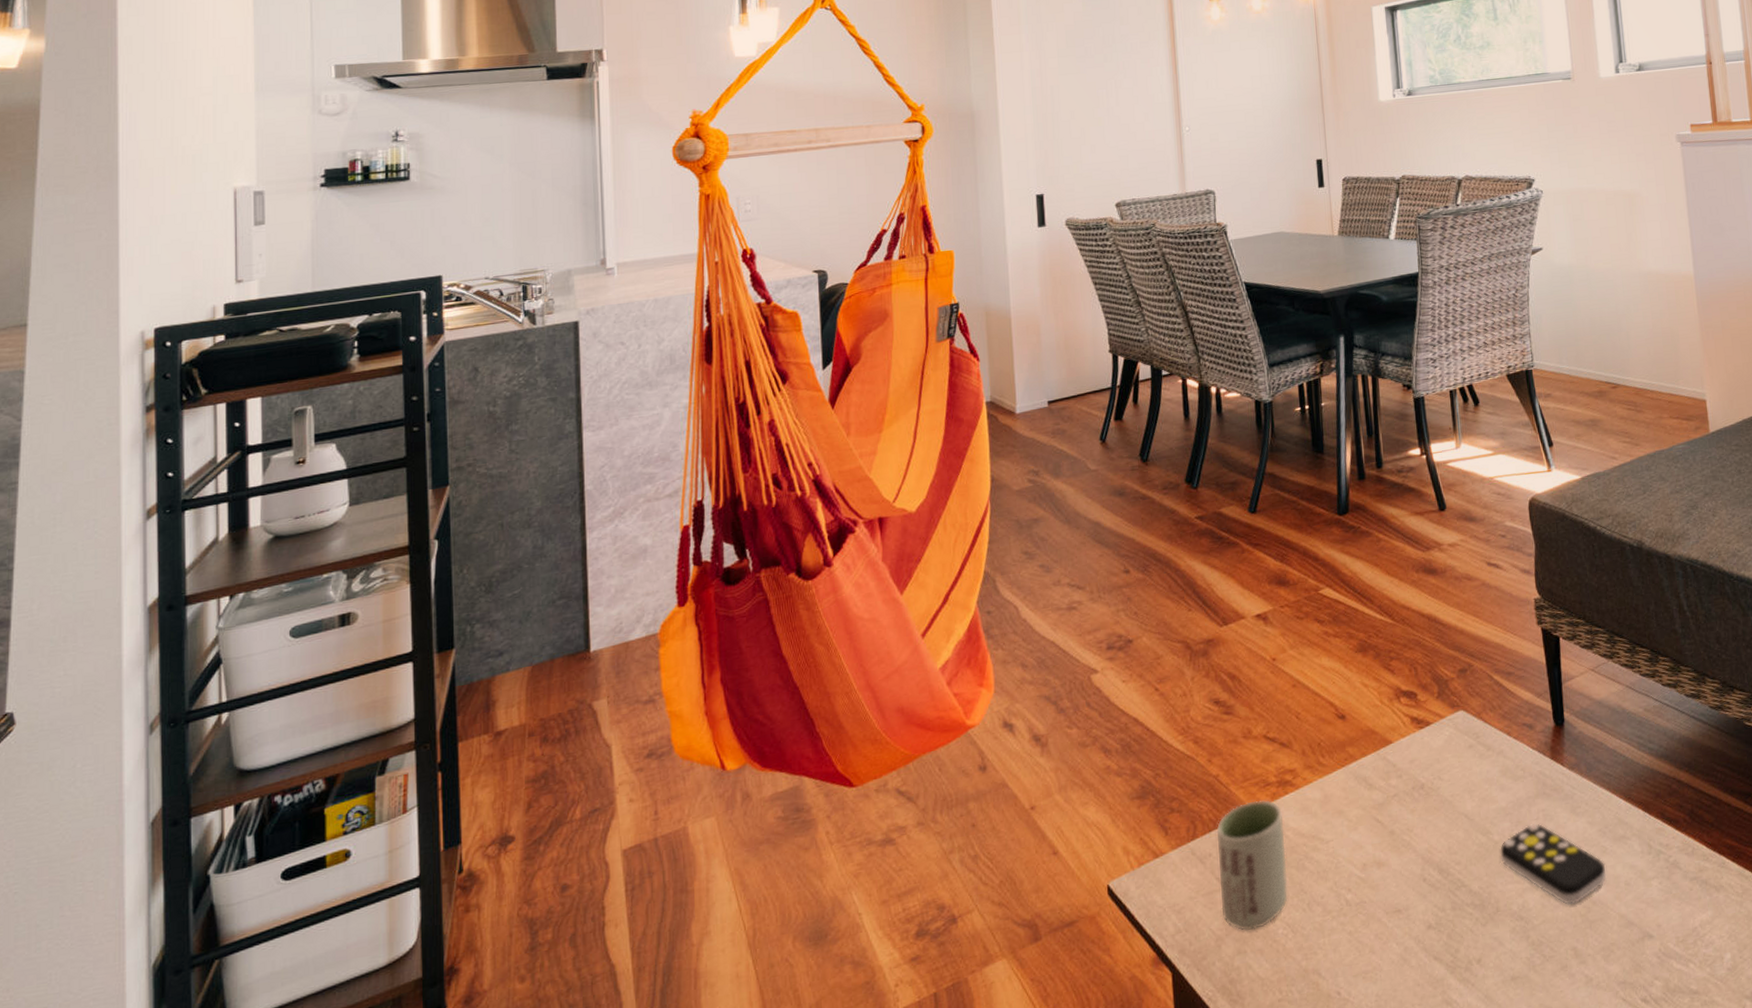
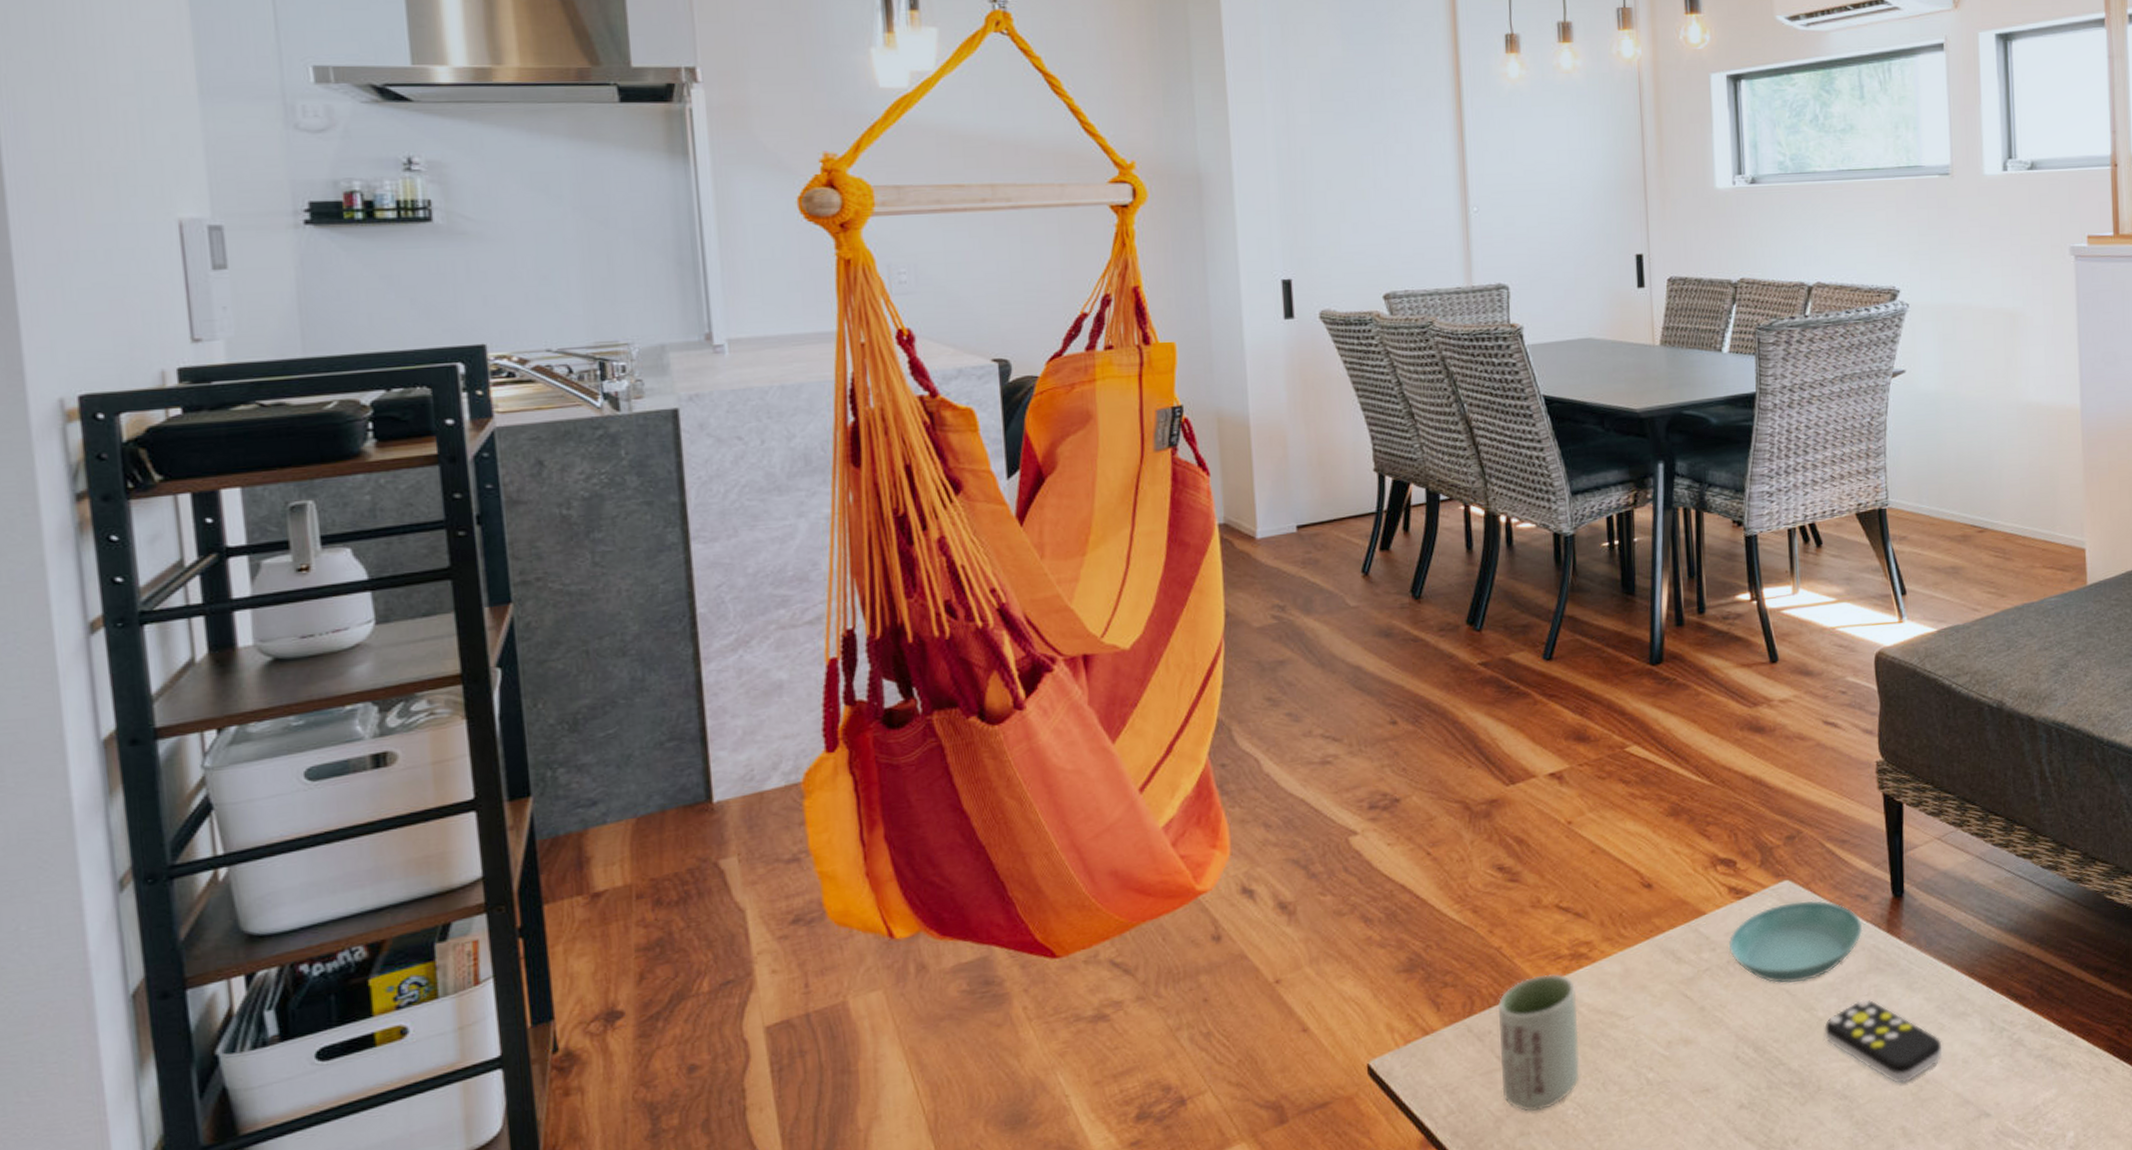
saucer: none [1412,729,1530,809] -> present [1728,900,1863,984]

